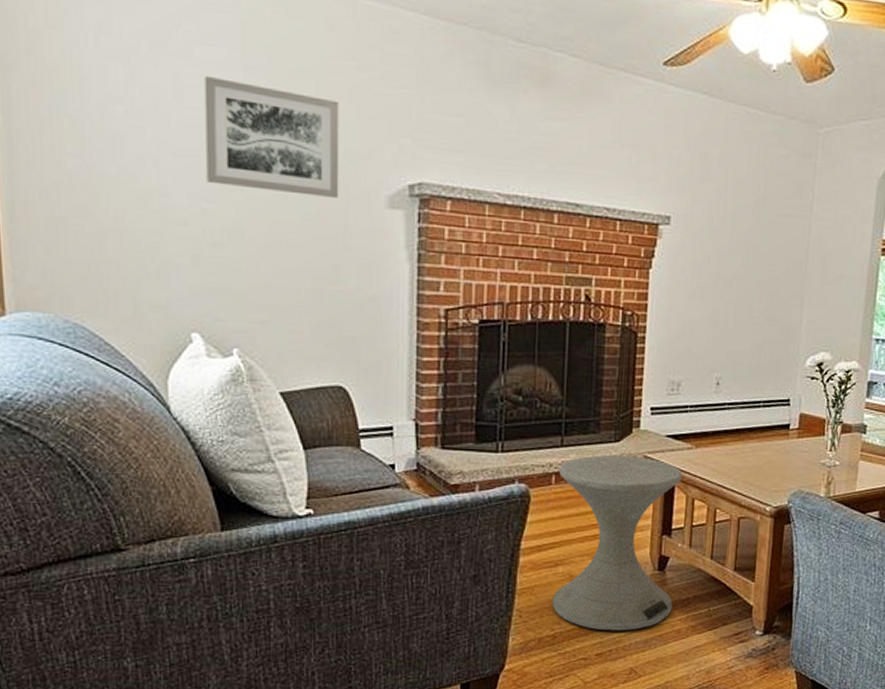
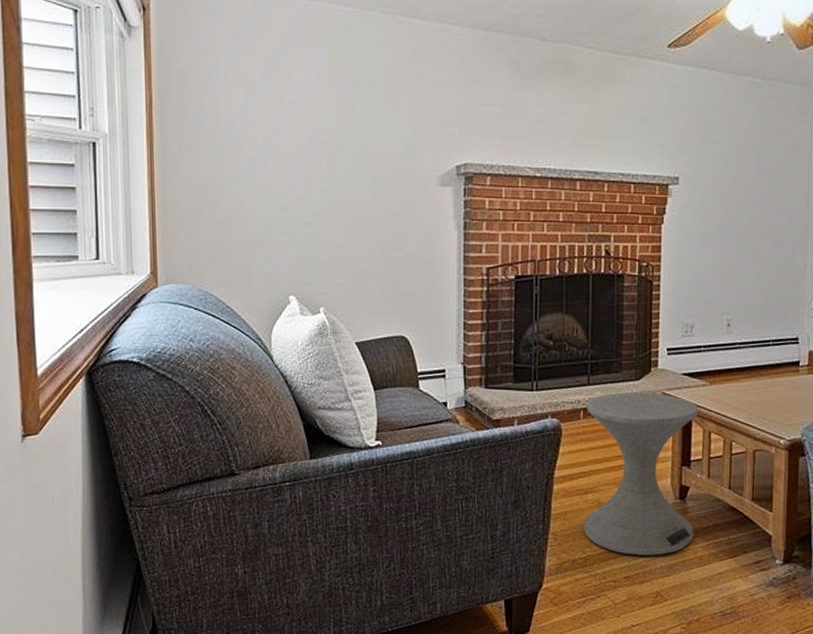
wall art: present [204,75,339,198] -> none [301,92,401,180]

